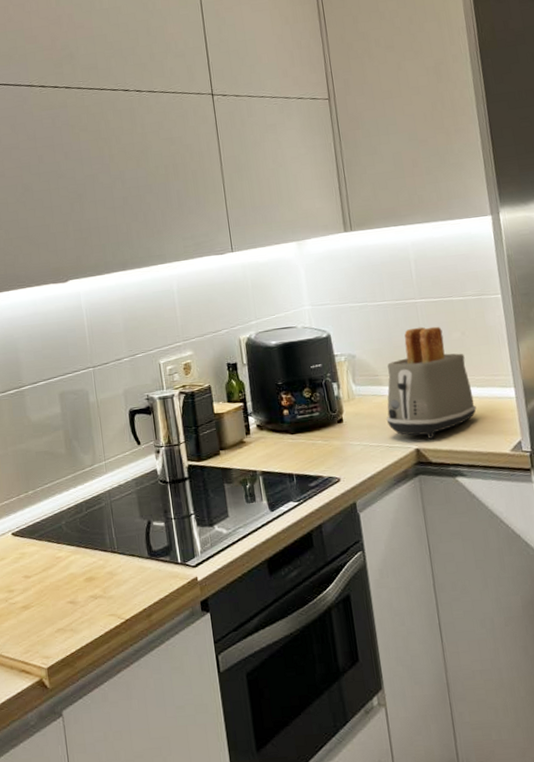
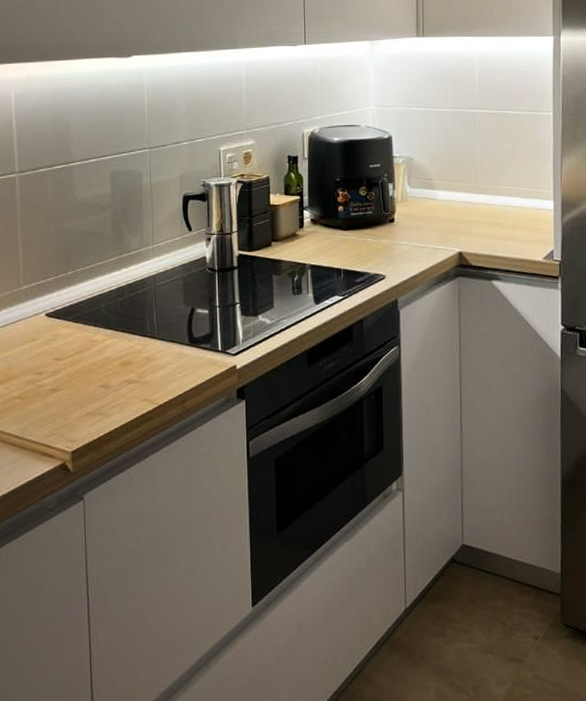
toaster: present [386,326,477,439] -> none [435,136,518,243]

